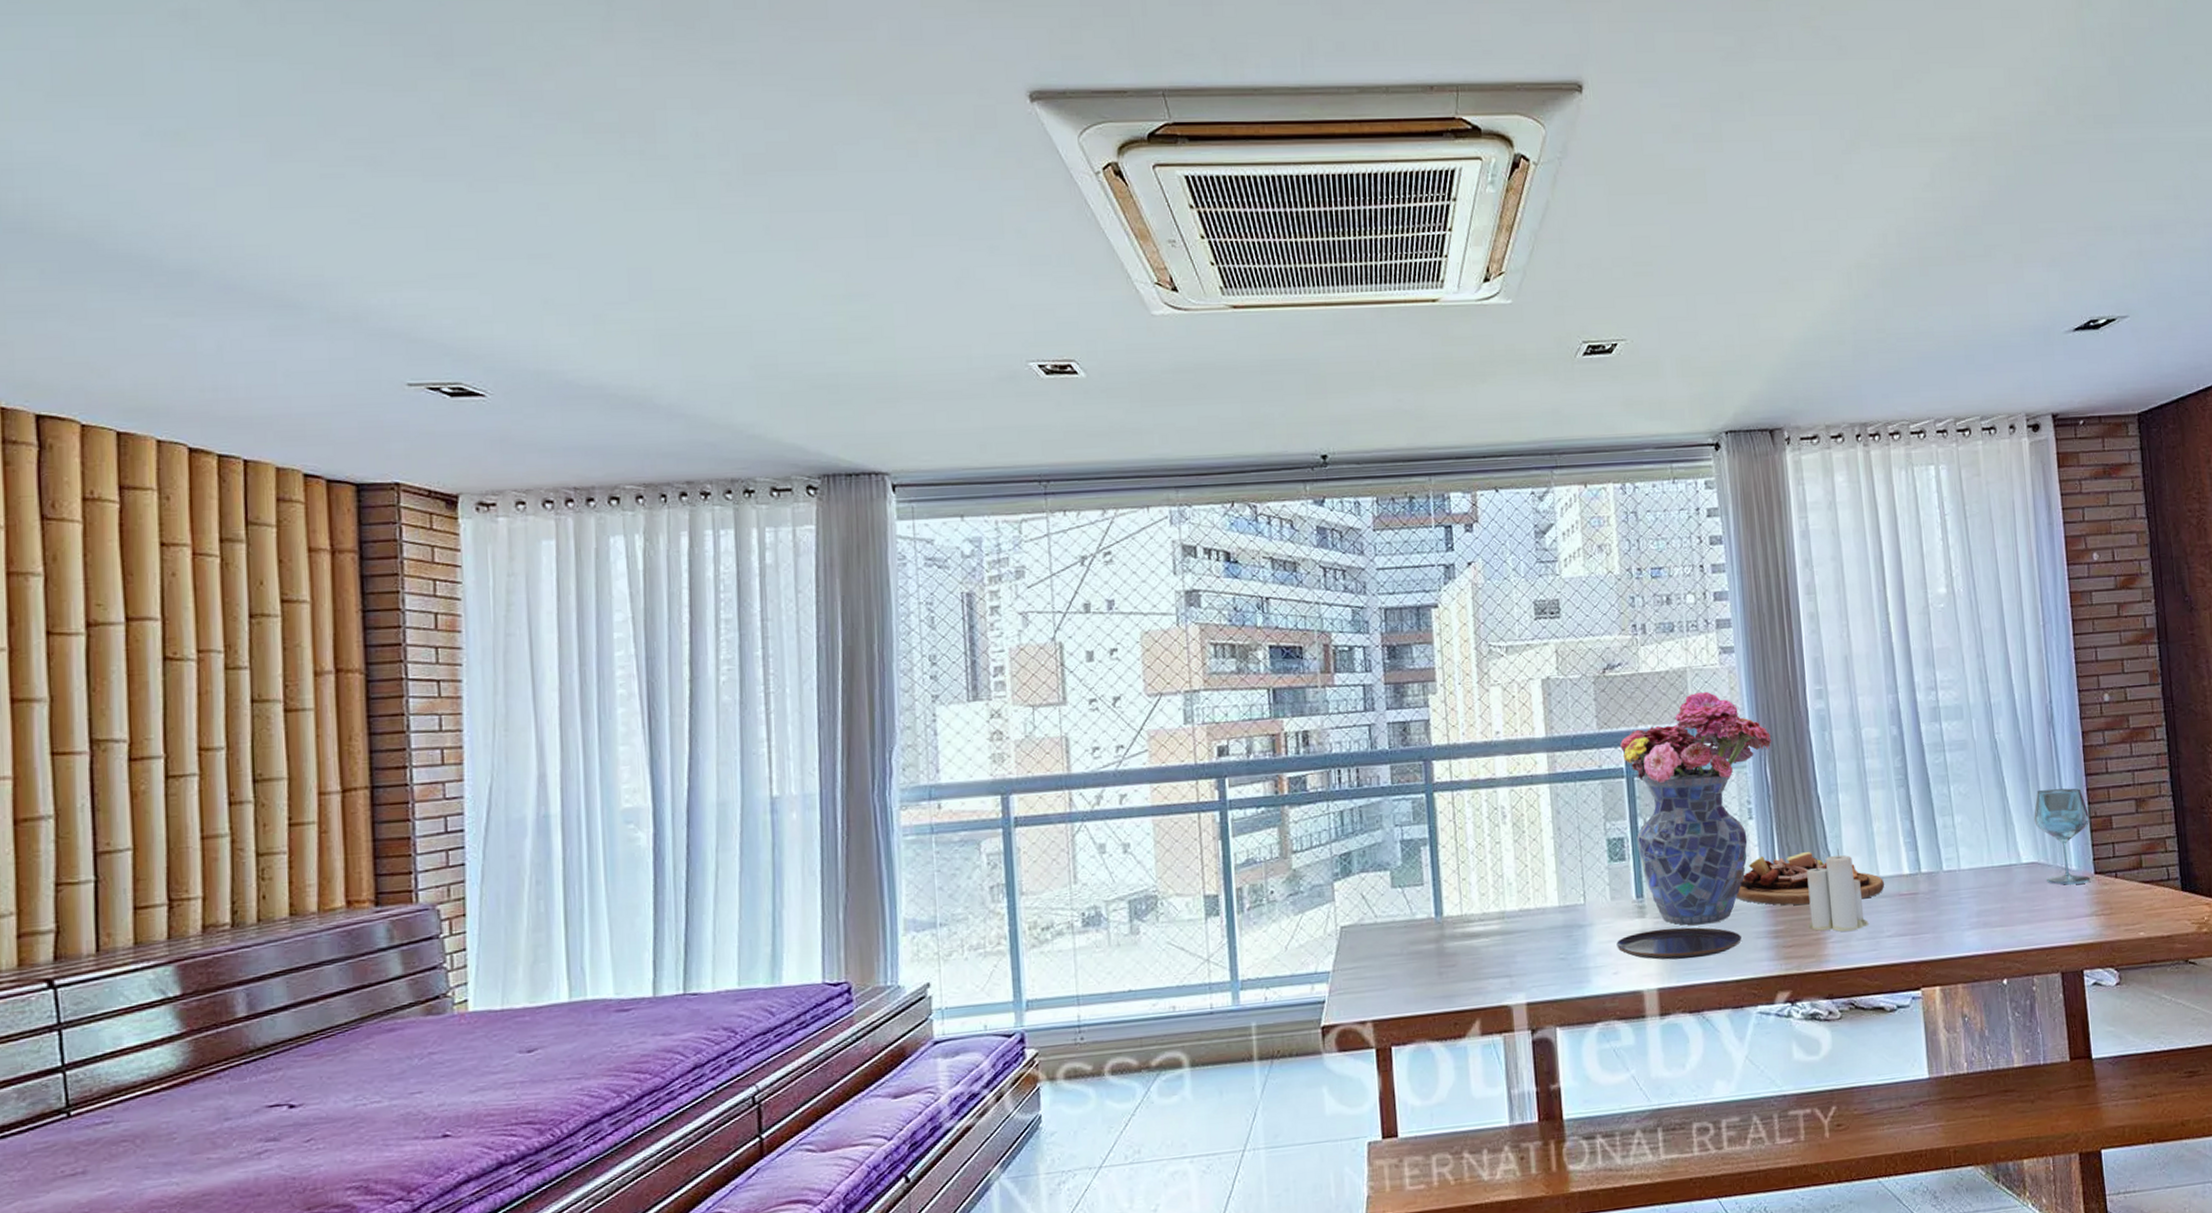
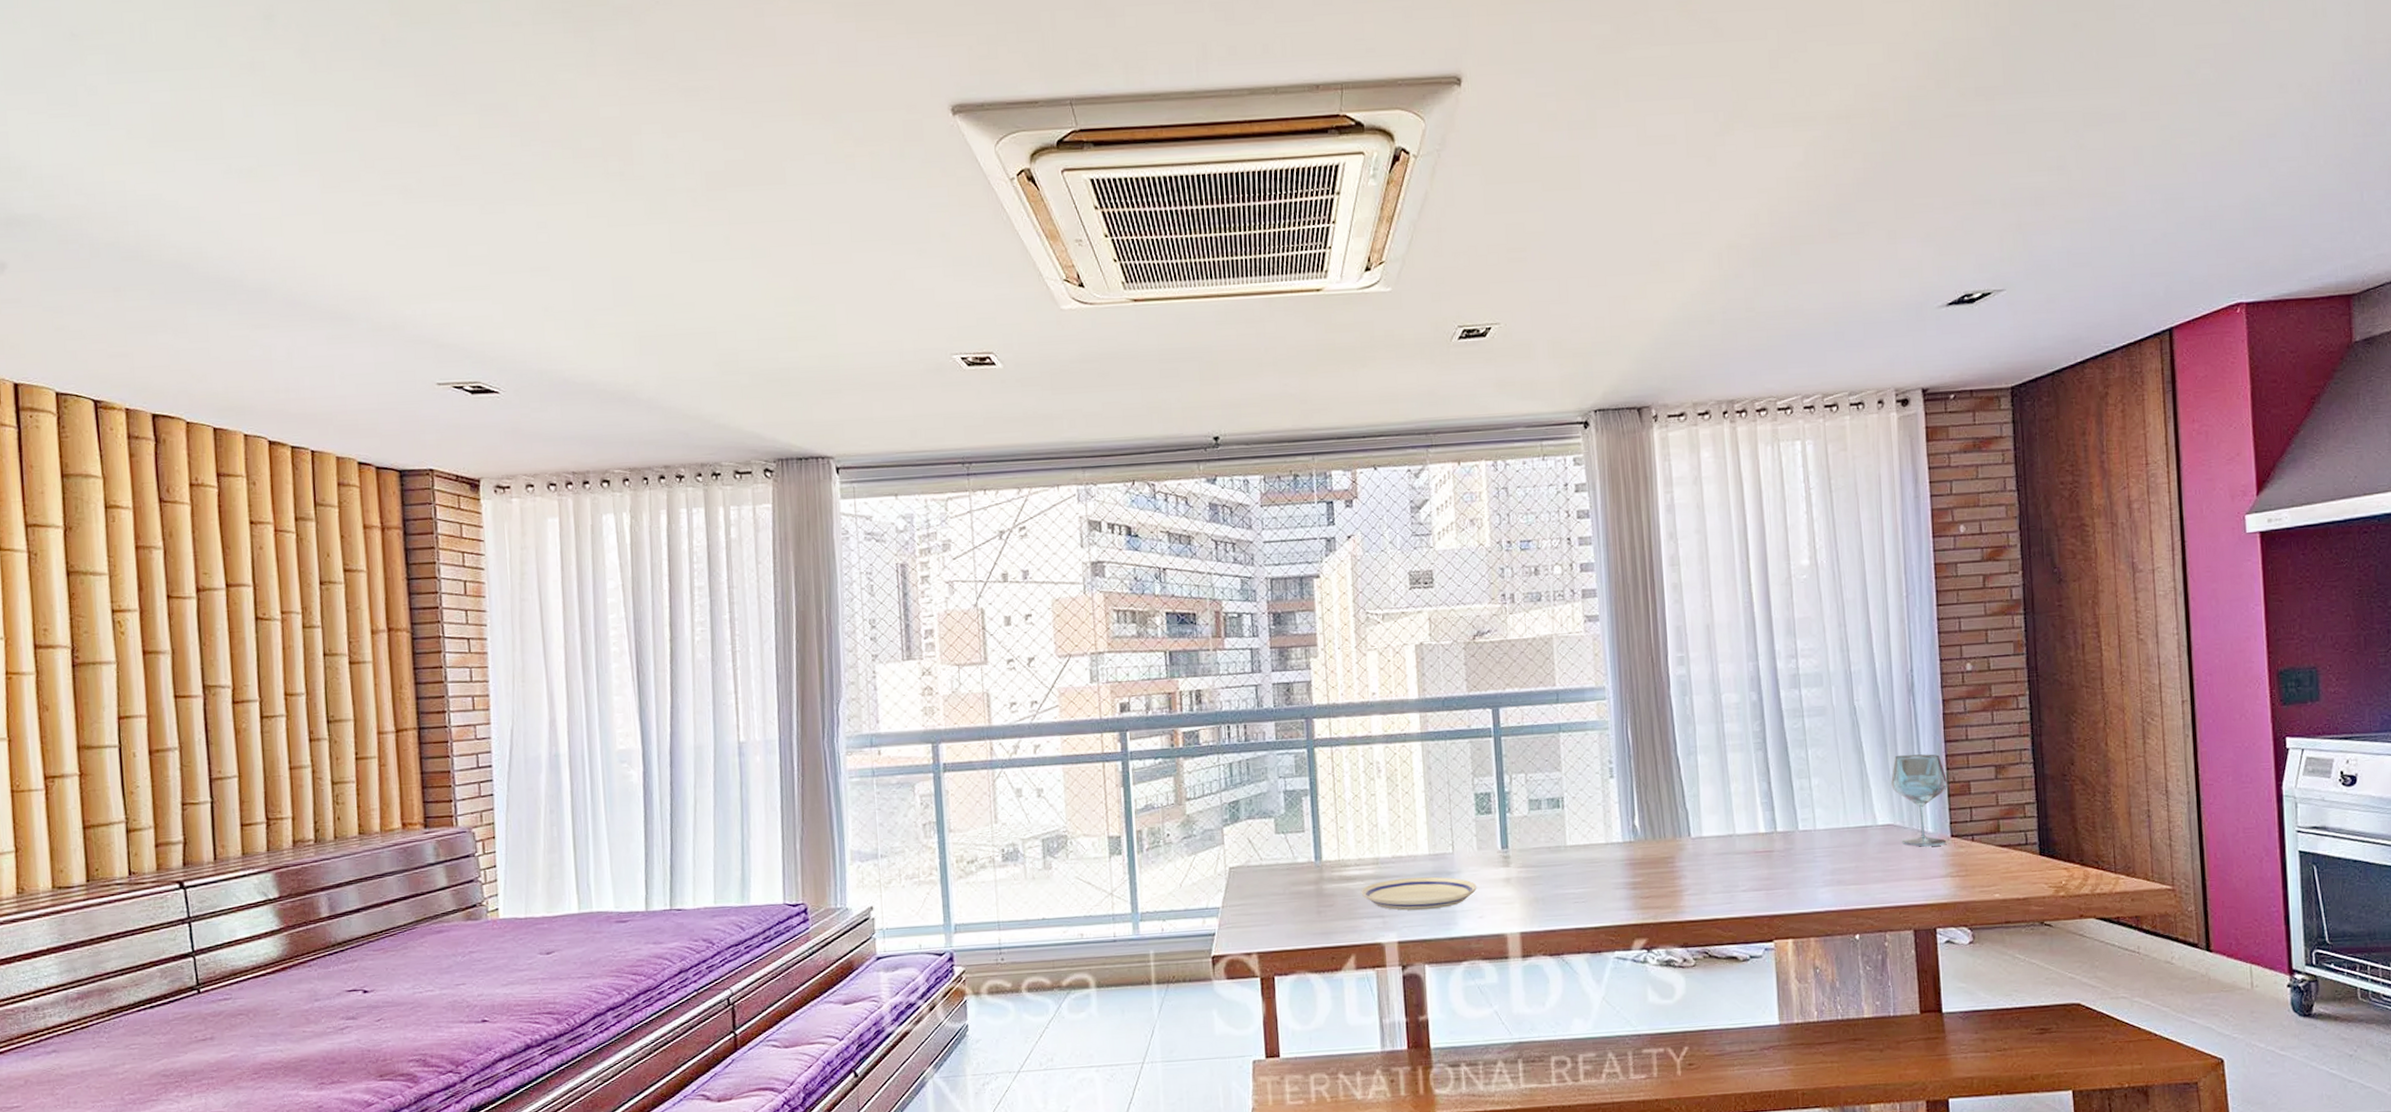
plate: none [1486,930,1611,969] -> present [1361,877,1477,911]
plate: present [1616,927,1742,960] -> none [1482,877,1601,907]
flower arrangement: present [1620,691,1772,926] -> none [1488,657,1634,875]
food platter: present [1735,851,1884,906] -> none [1596,809,1740,860]
candle: present [1807,848,1869,932] -> none [1665,807,1724,886]

